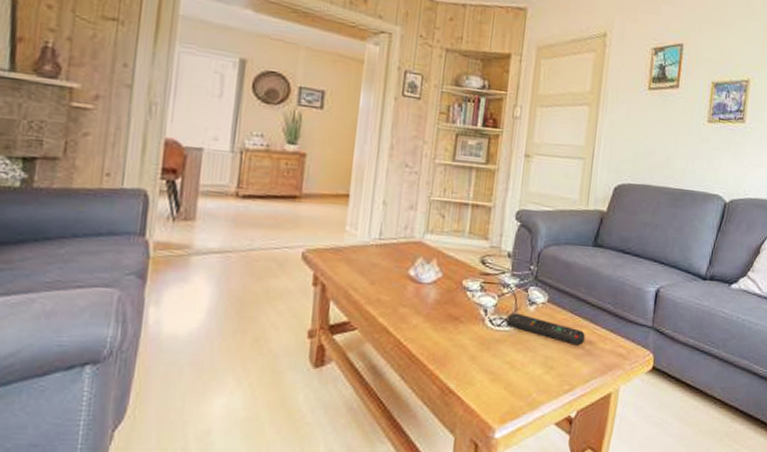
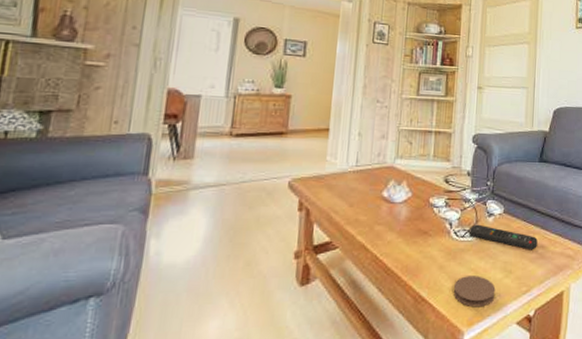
coaster: none [486,369,534,404] -> present [454,276,496,308]

